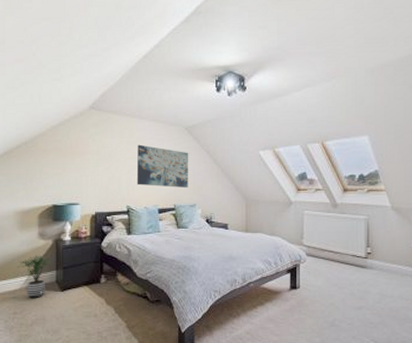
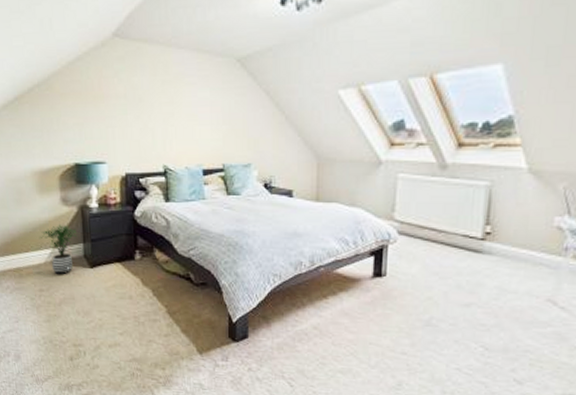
wall art: present [136,144,189,189] -> none [174,84,242,143]

